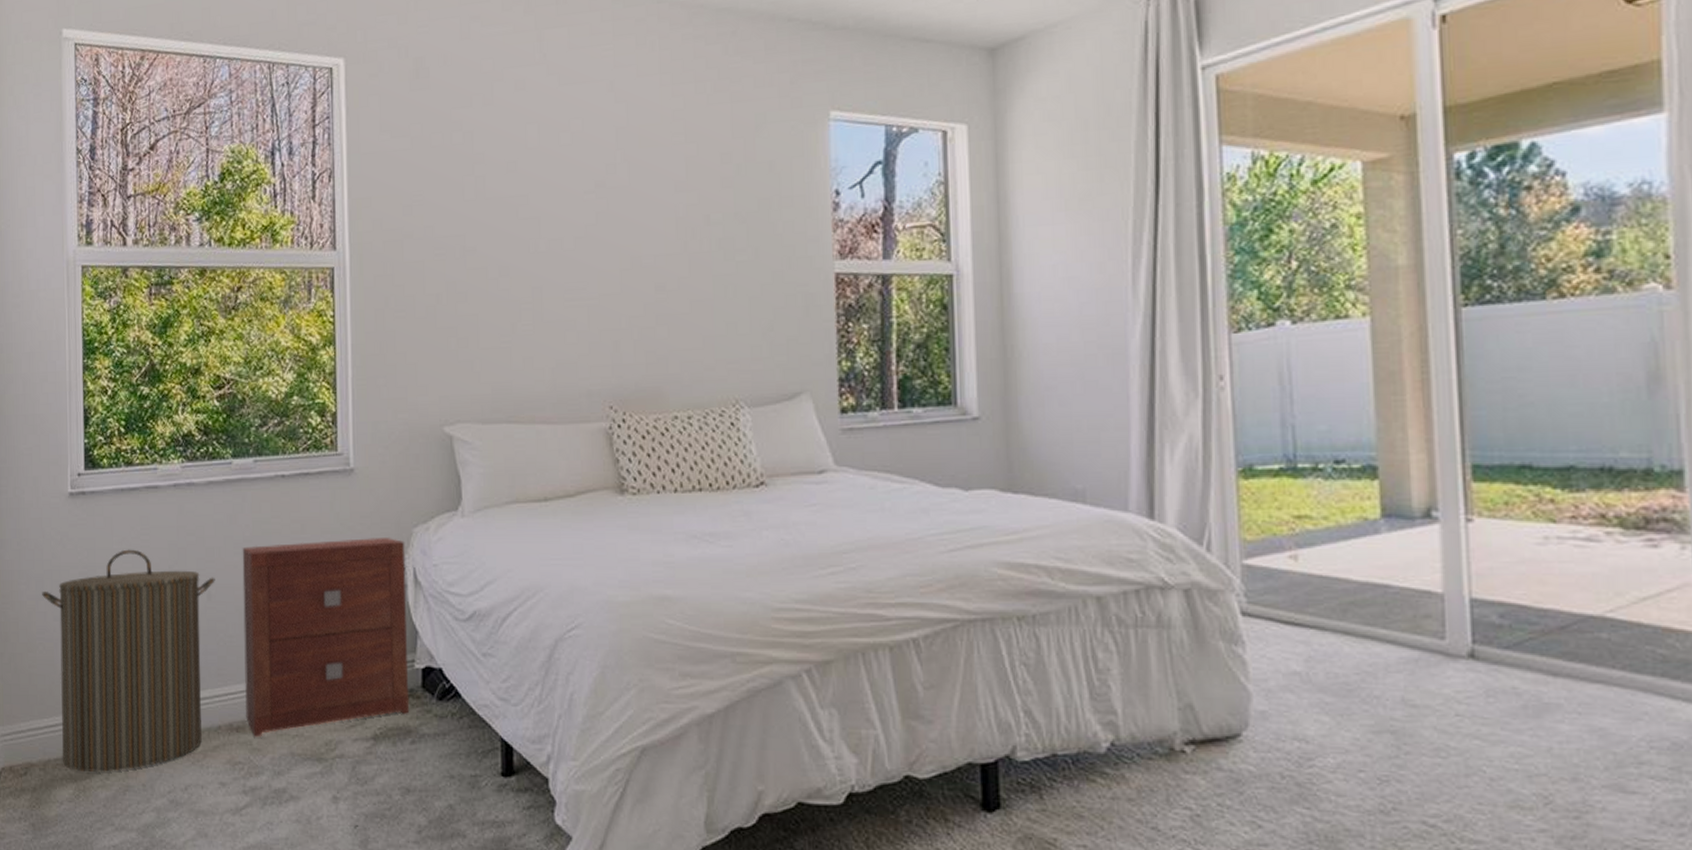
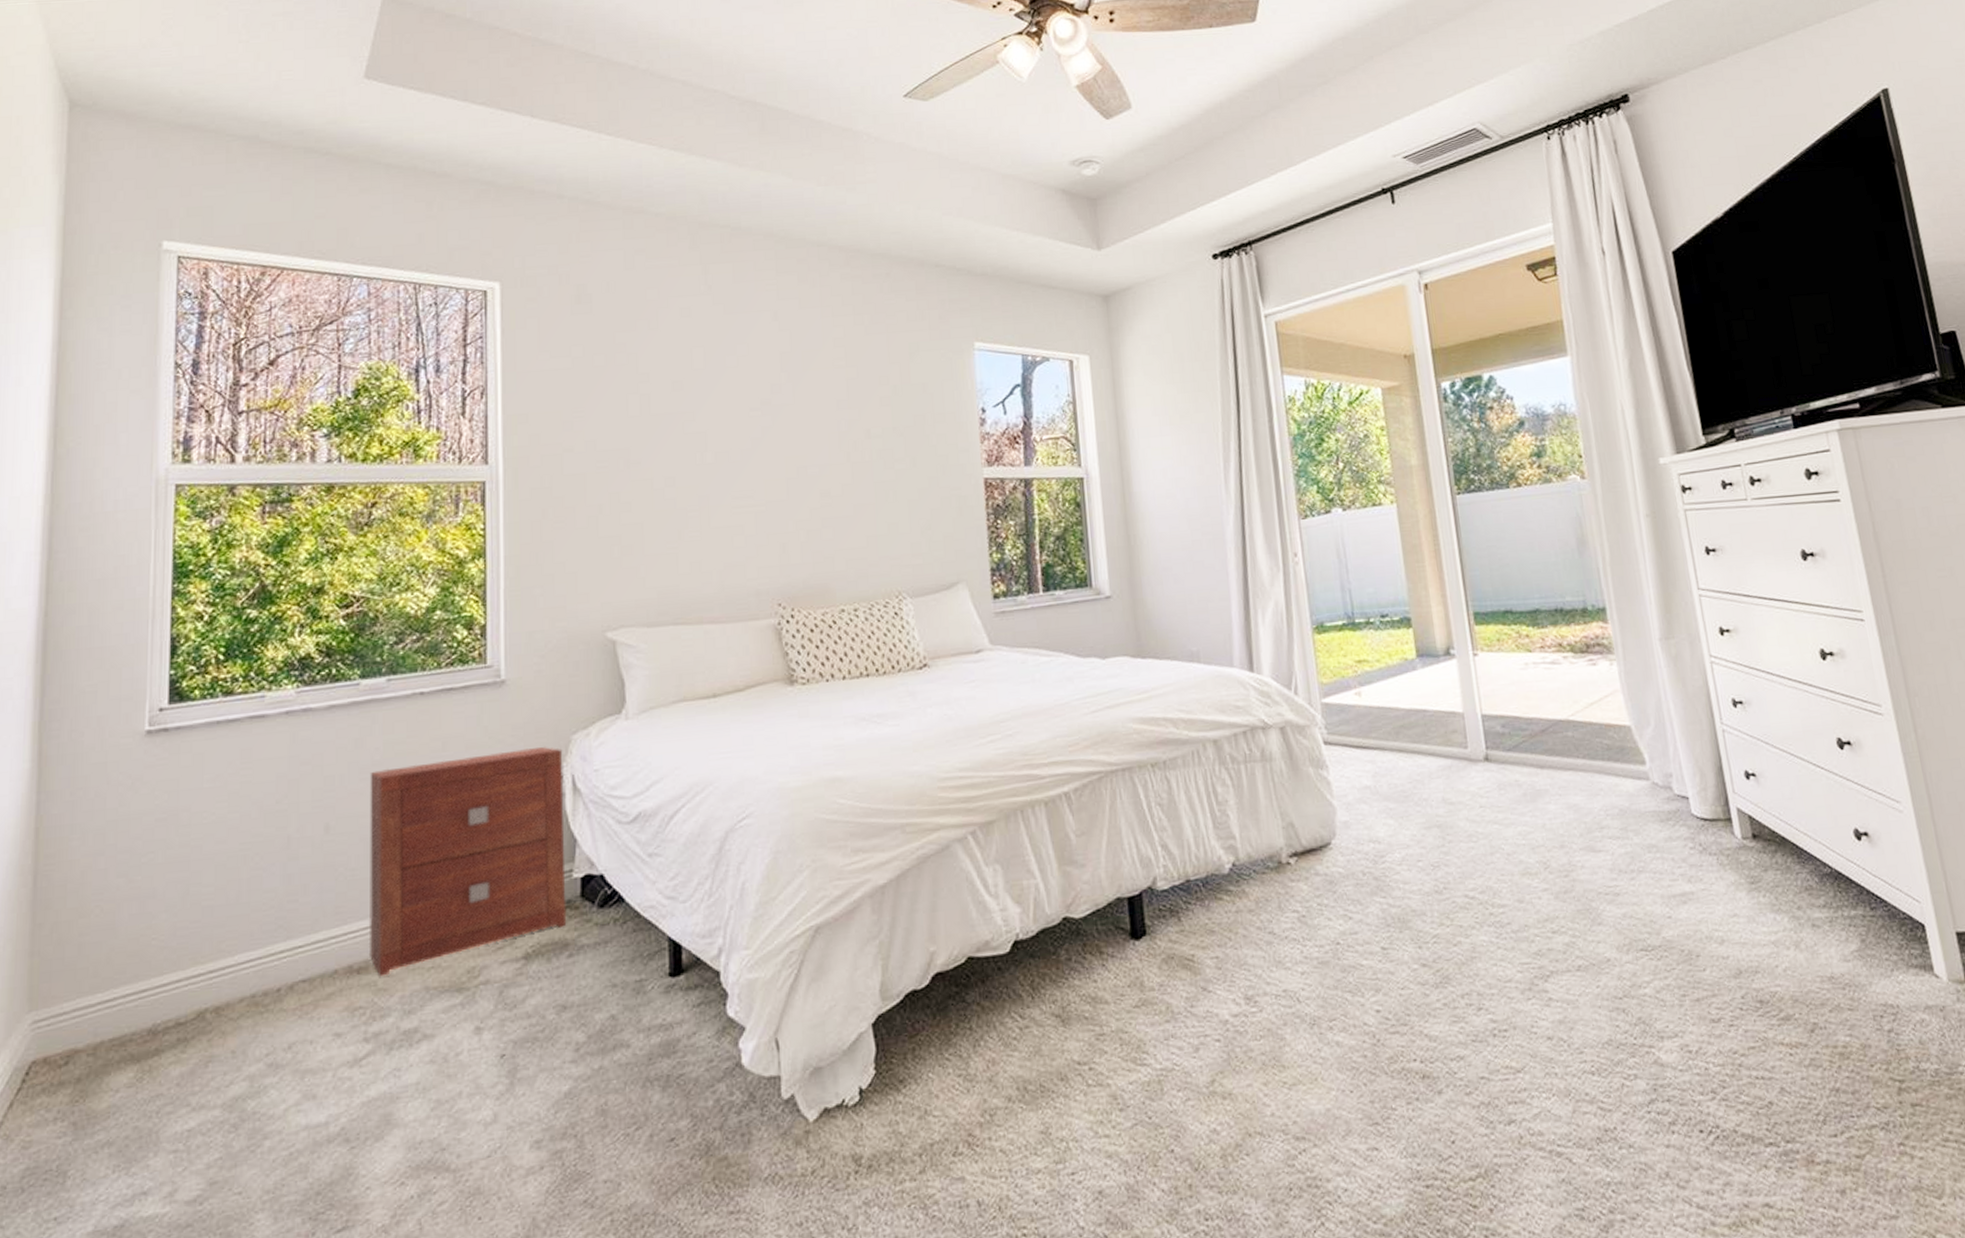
laundry hamper: present [42,549,215,773] -> none [102,786,335,1050]

